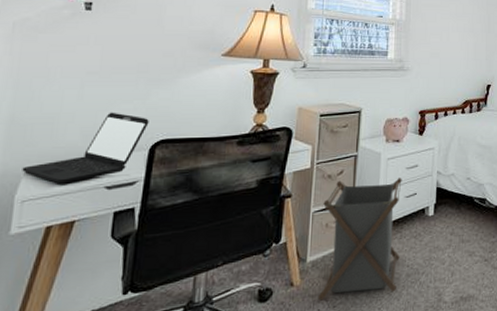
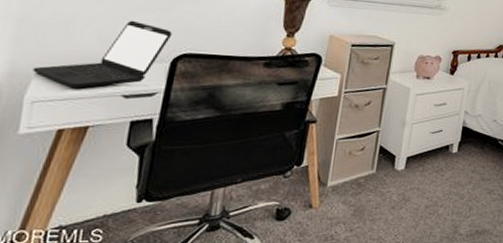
laundry basket: present [317,178,402,301] -> none [335,111,430,224]

